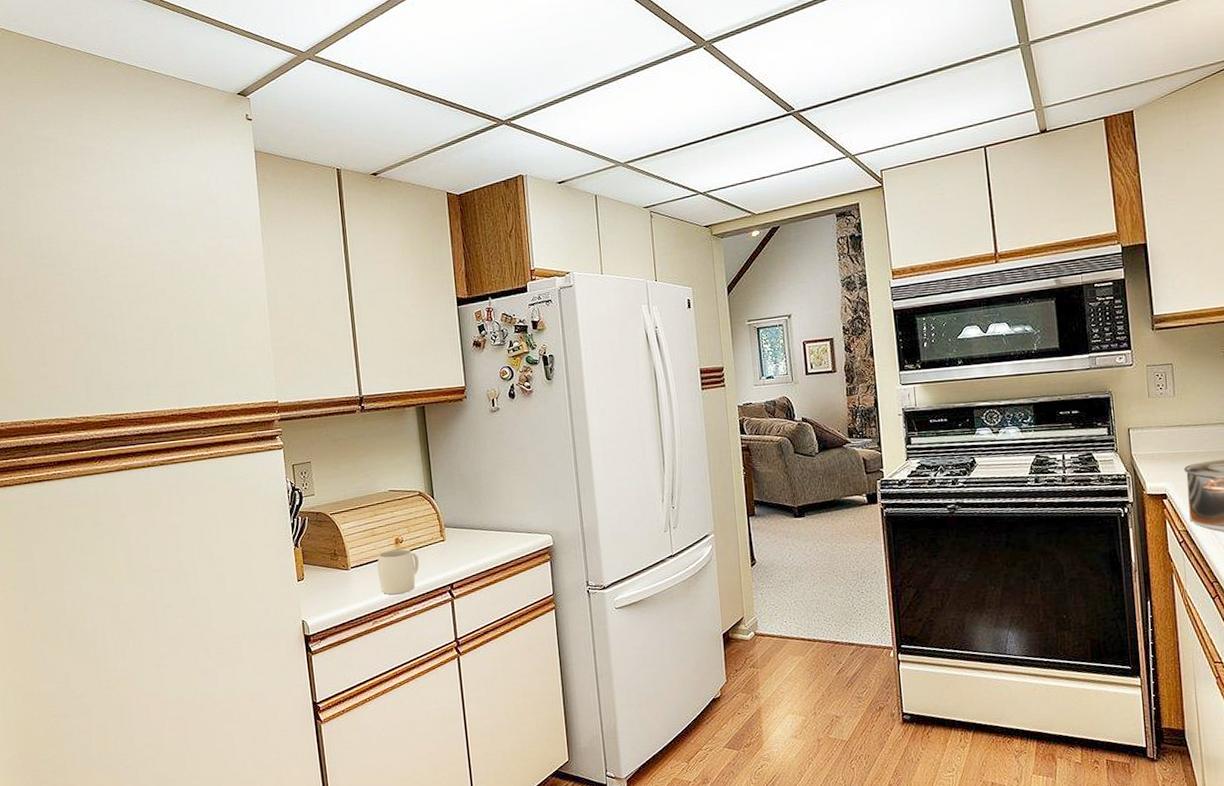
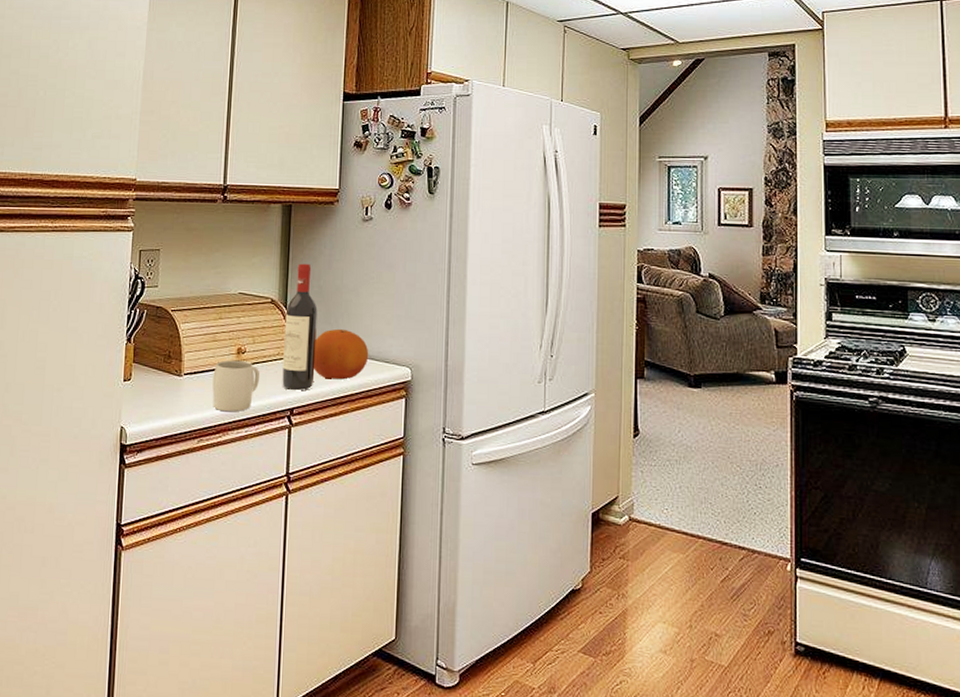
wine bottle: none [433,456,468,569] -> present [282,263,318,391]
fruit: none [463,509,513,555] -> present [314,328,369,380]

